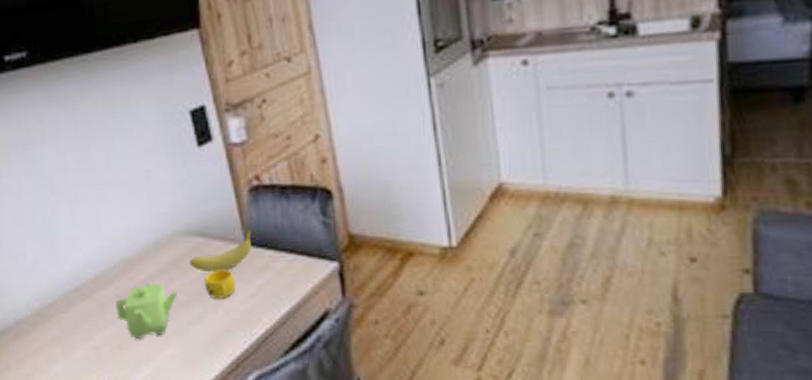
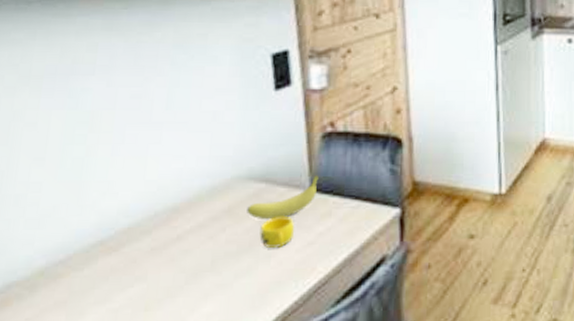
teapot: present [116,283,178,340] -> none [148,232,228,298]

